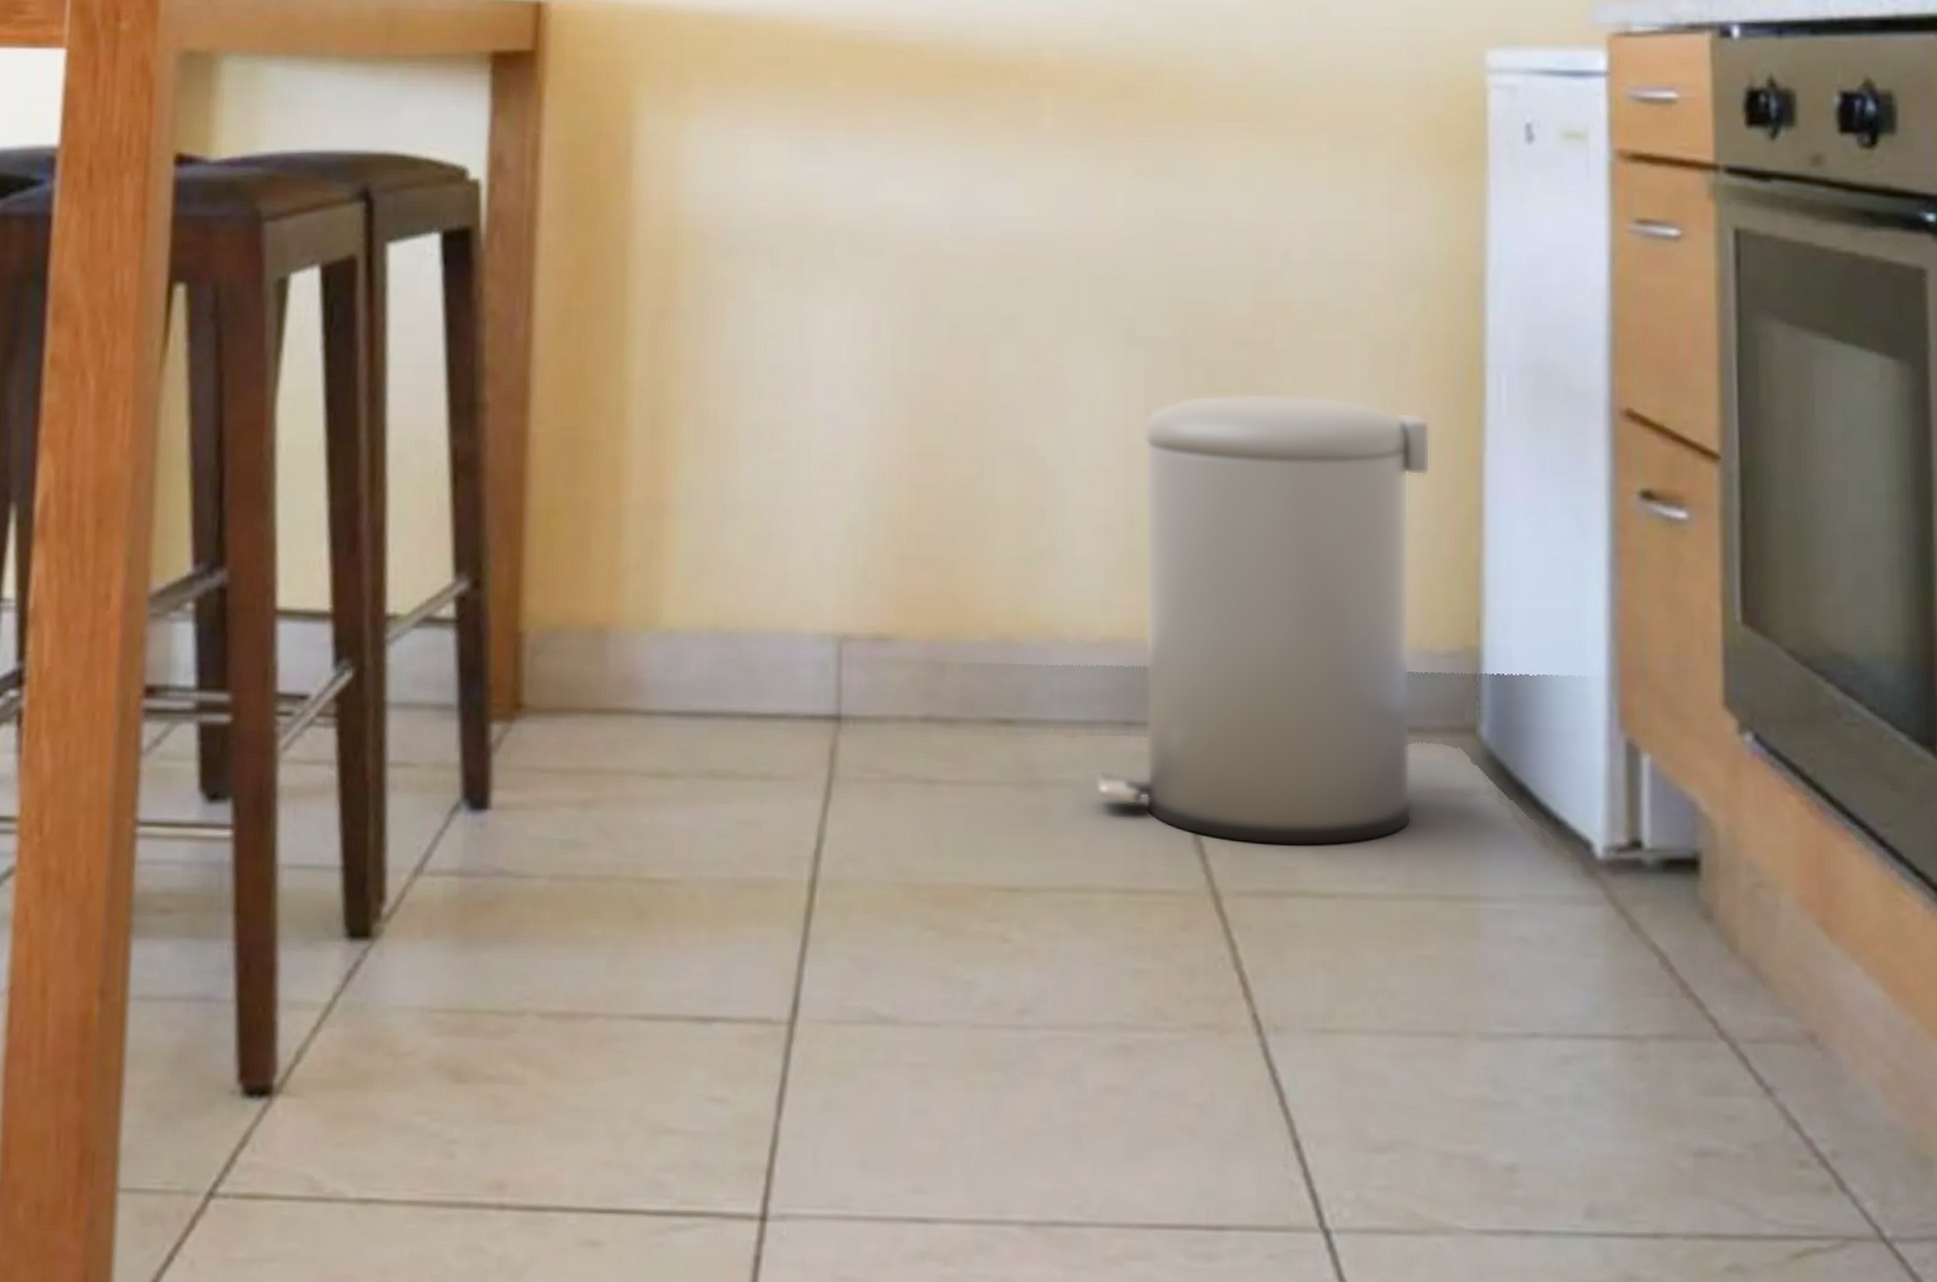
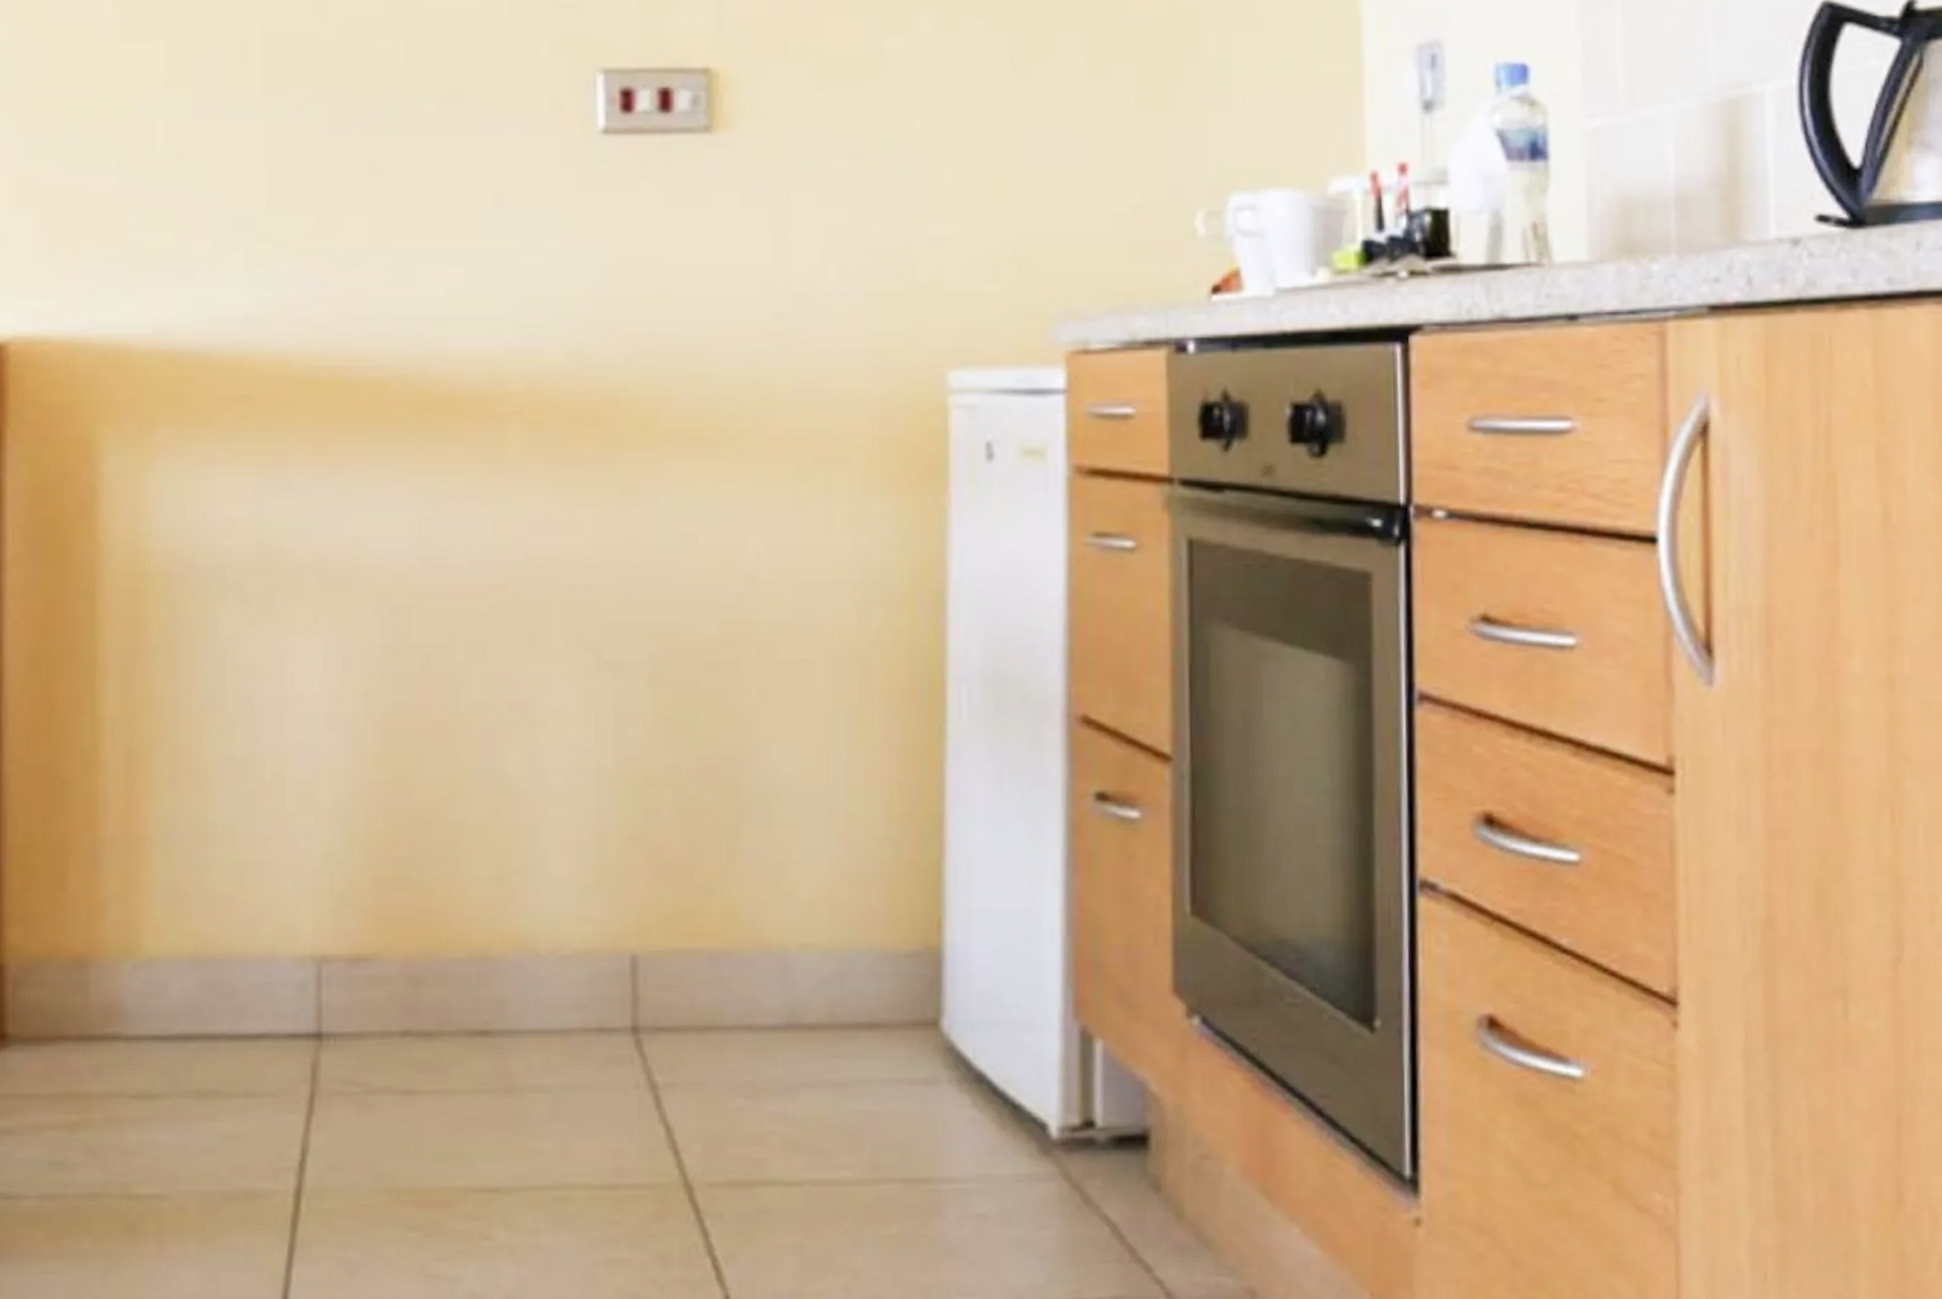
pedal bin: present [1094,393,1431,846] -> none [570,711,894,1139]

